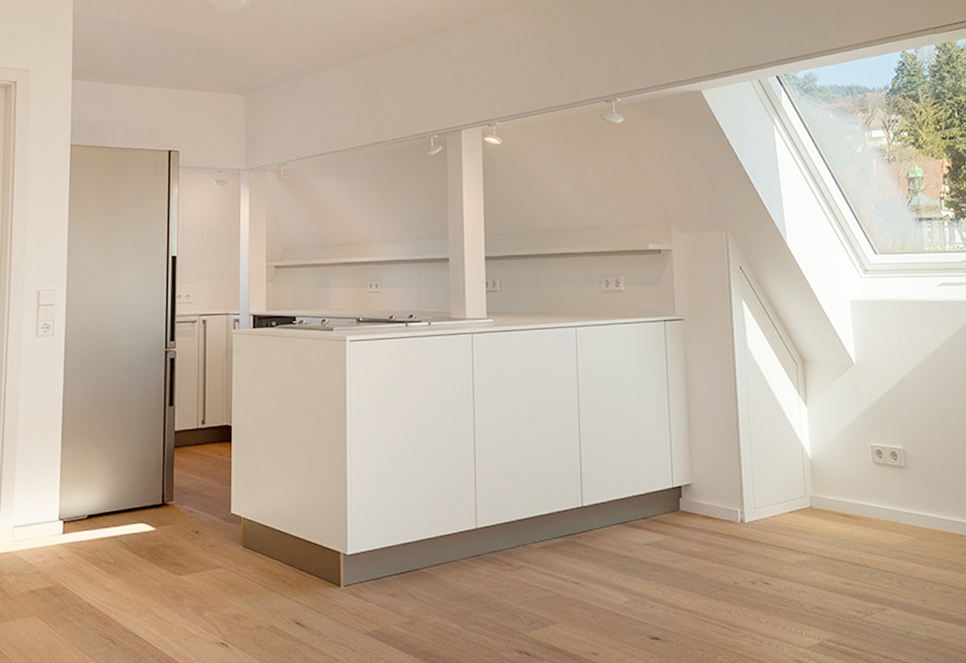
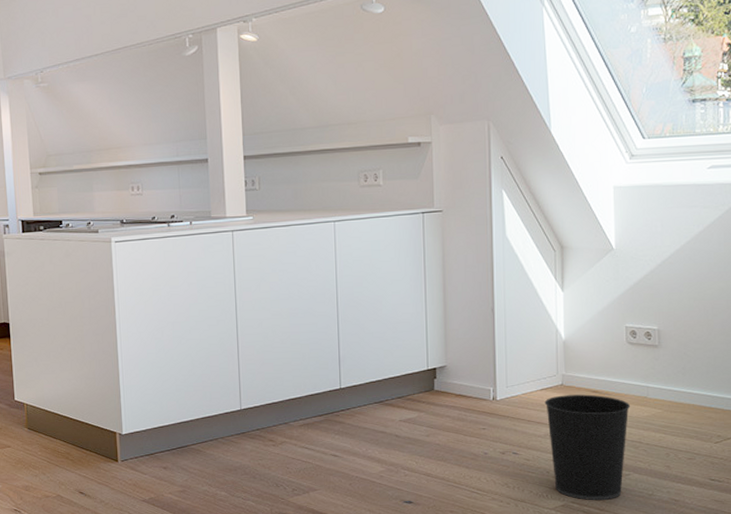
wastebasket: none [794,518,882,639] -> present [544,394,631,501]

